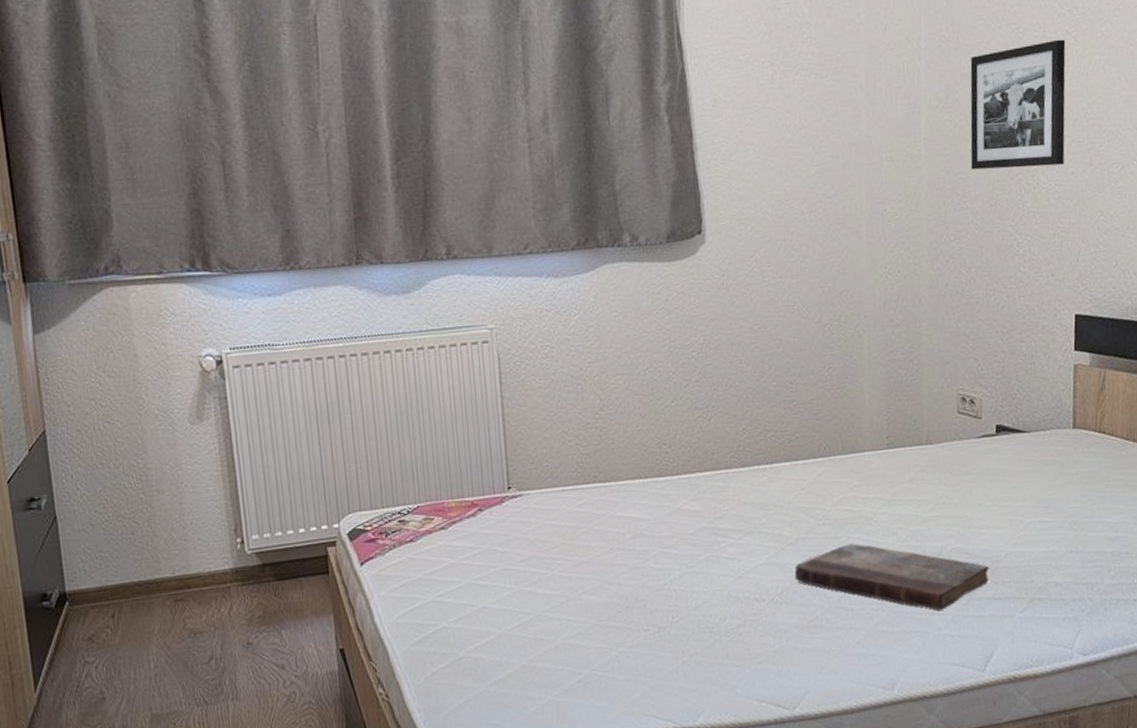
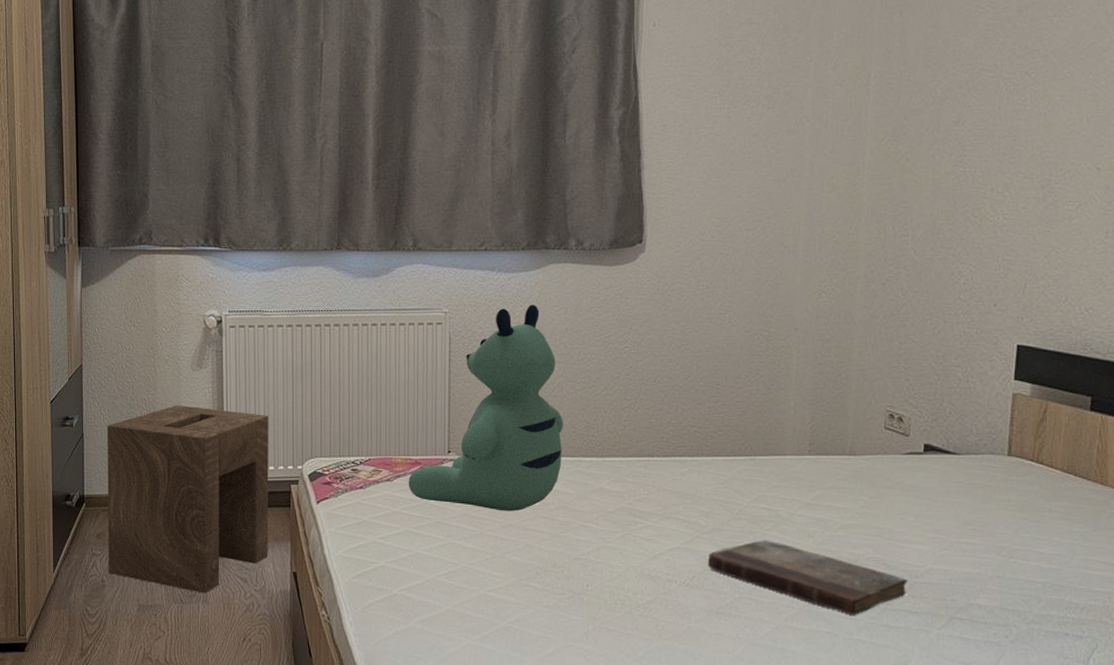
stool: none [87,467,307,690] -> present [107,405,269,594]
bear: none [465,311,635,548] -> present [408,304,563,512]
picture frame: present [970,39,1066,170] -> none [914,80,1024,200]

